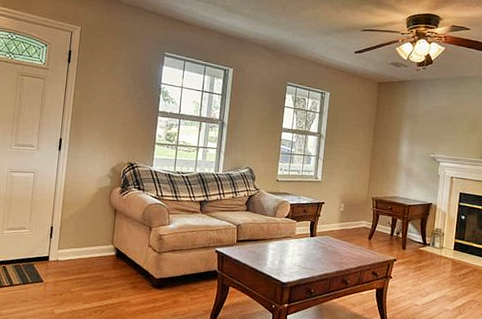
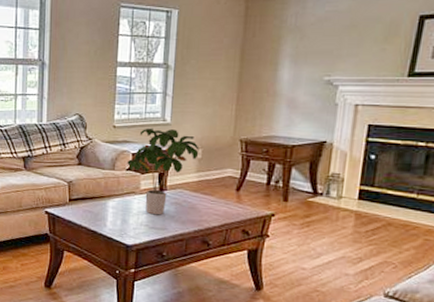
potted plant: none [286,183,342,257] -> present [127,128,199,215]

